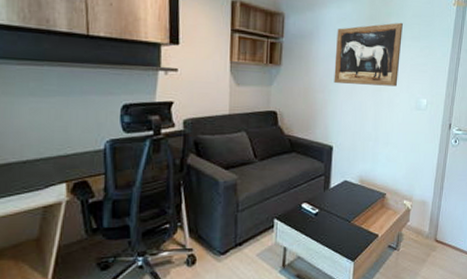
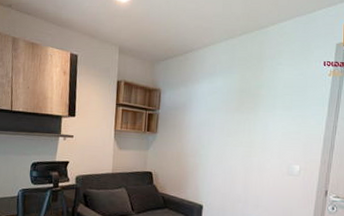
wall art: present [334,22,403,87] -> none [204,93,274,153]

